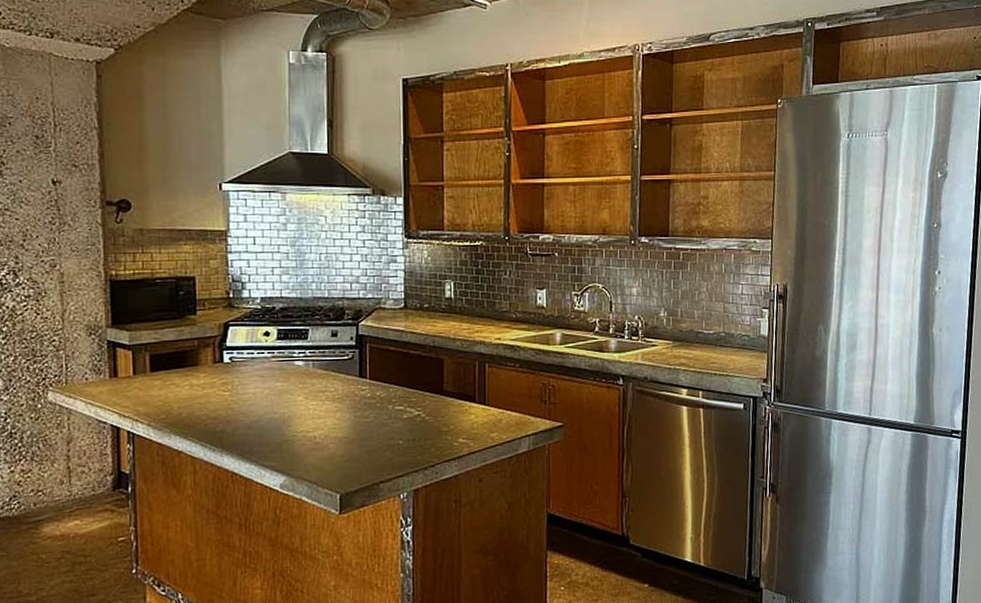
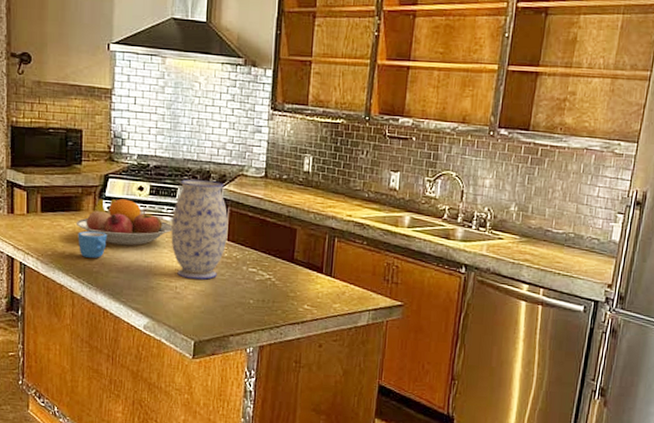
fruit bowl: none [193,347,306,399] -> present [75,198,173,246]
mug: none [196,385,231,417] -> present [78,230,107,258]
vase: none [304,318,369,426] -> present [171,179,228,280]

